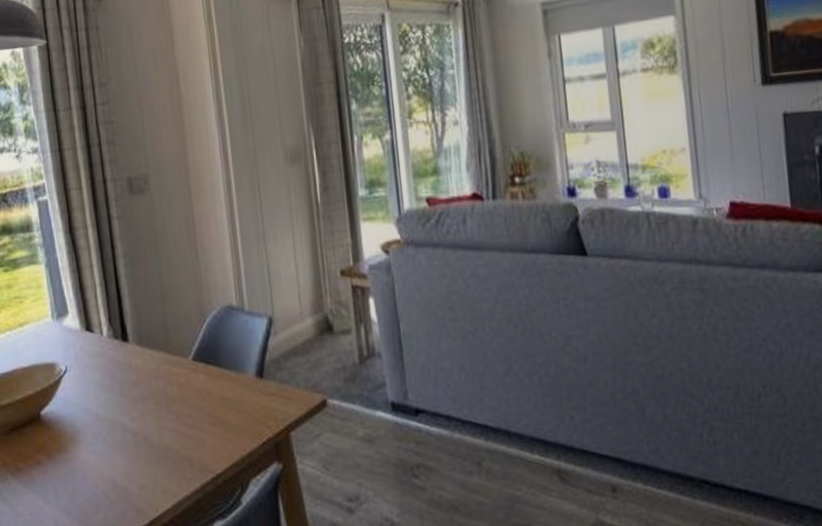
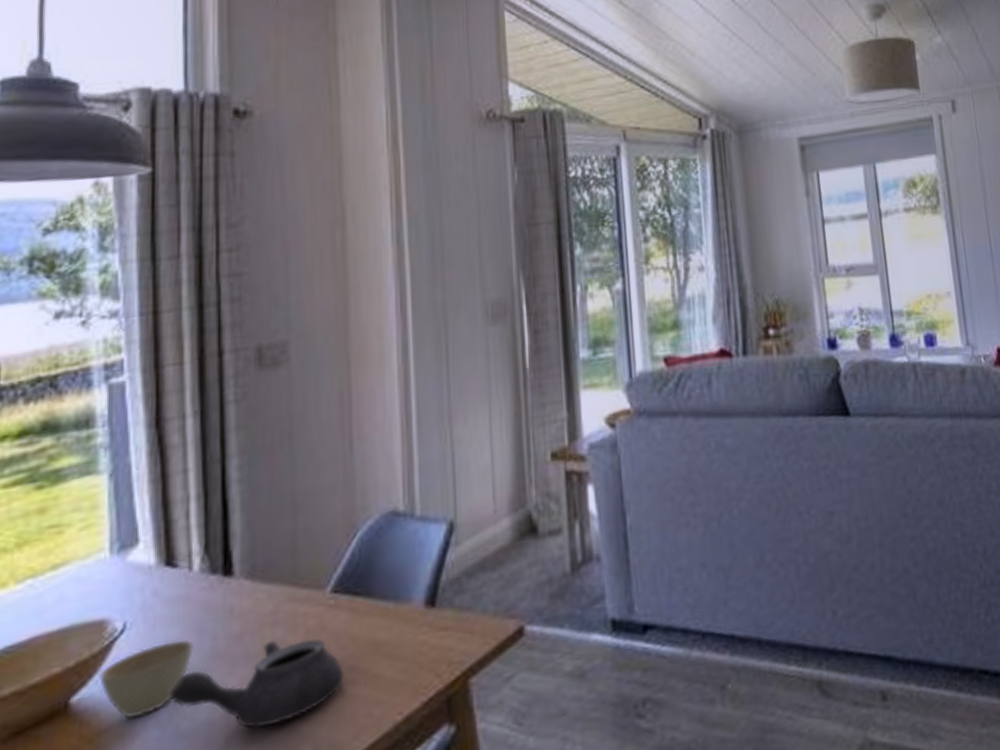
cup: none [55,382,110,430] -> present [99,640,193,719]
teapot: none [98,389,206,447] -> present [170,638,344,728]

